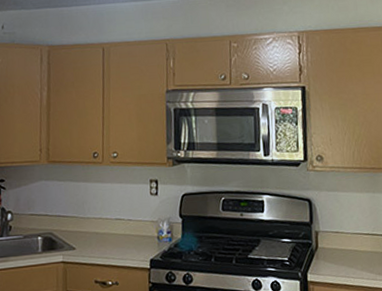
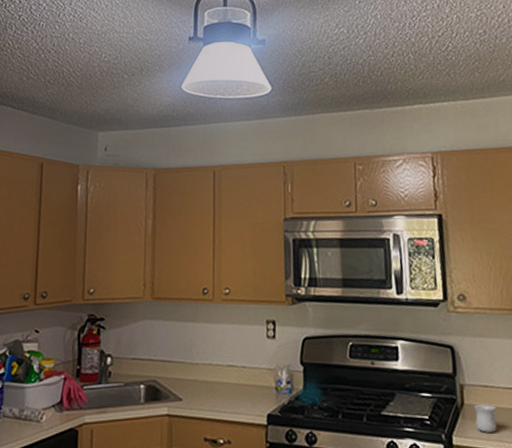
mug: none [326,247,345,270] -> present [473,404,497,433]

